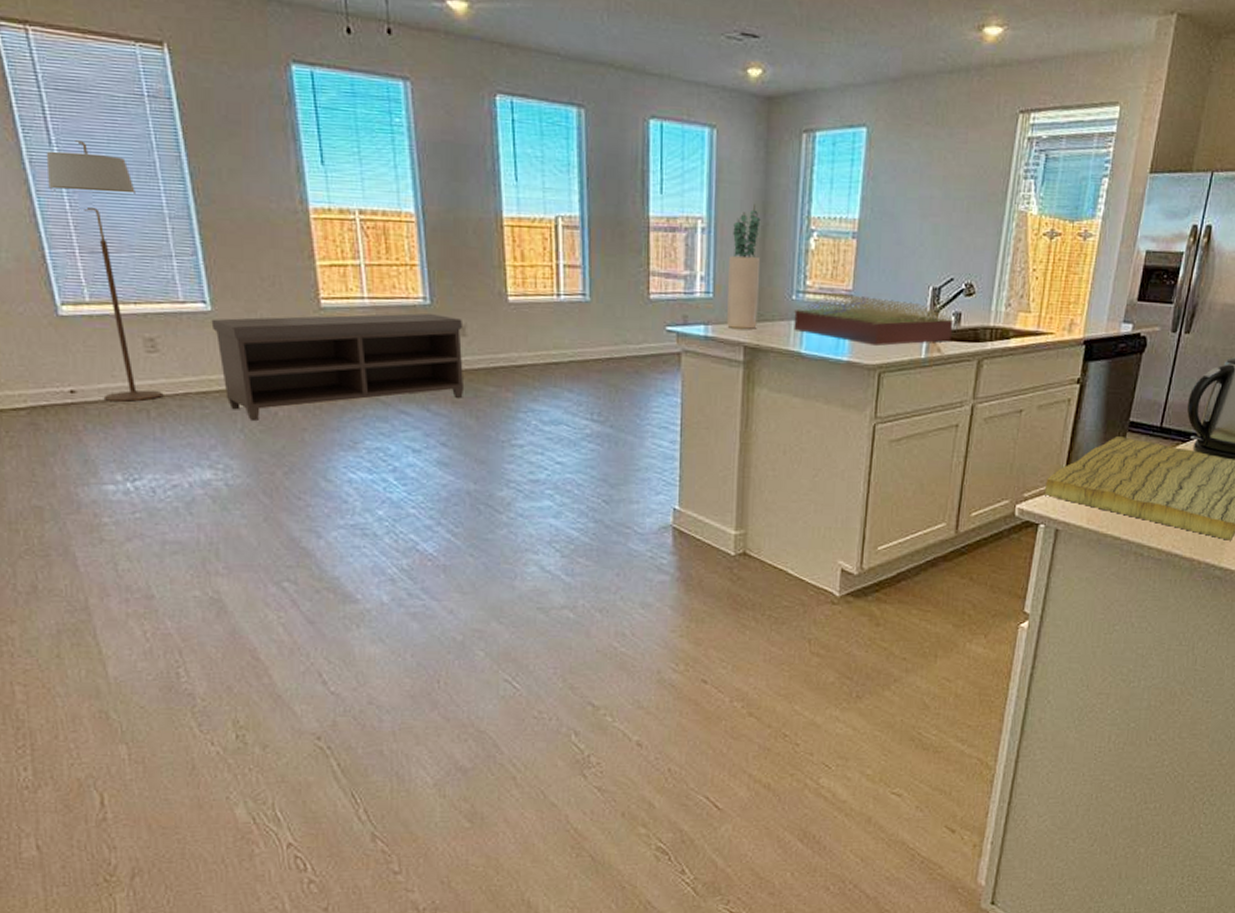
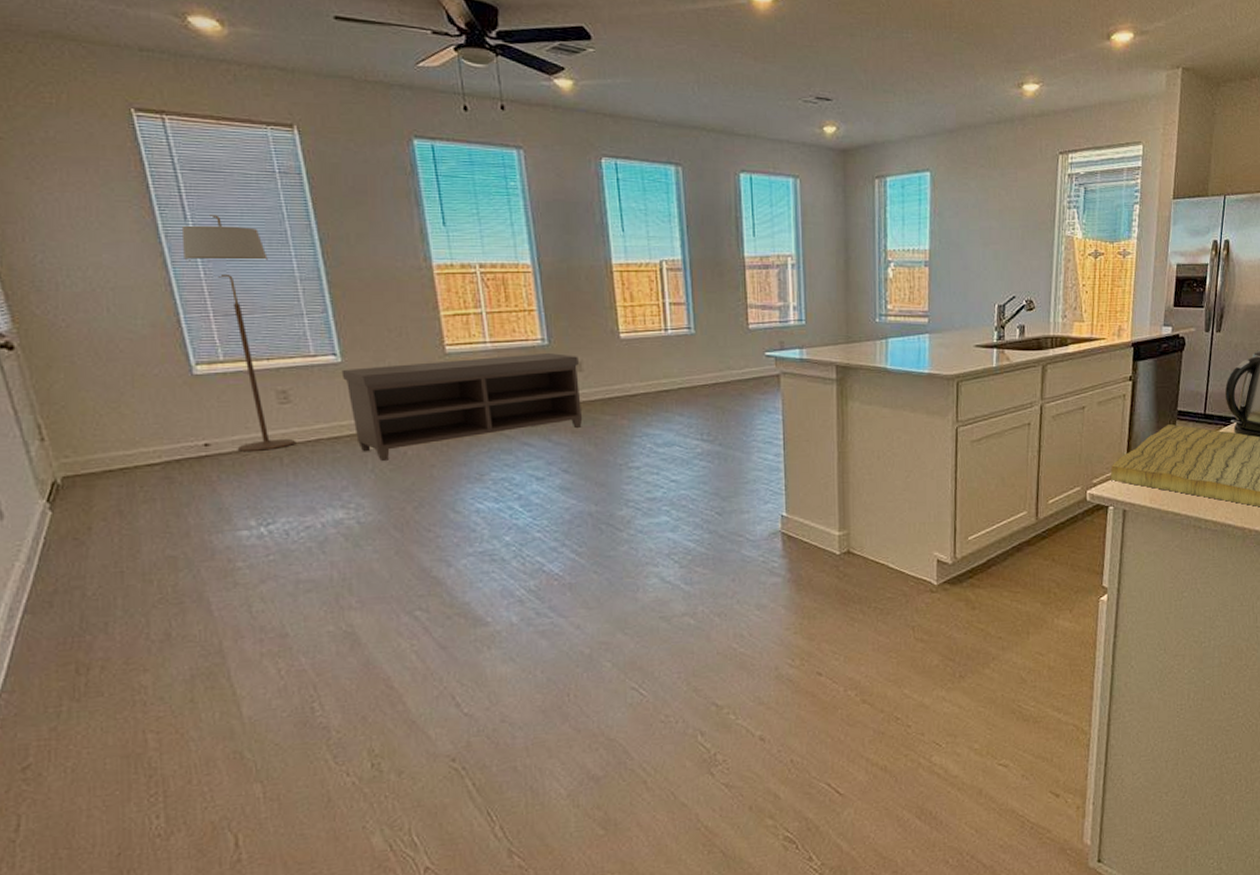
vase: present [727,203,761,329] -> none [818,241,846,350]
dish rack: present [793,294,955,346] -> none [877,315,1020,358]

